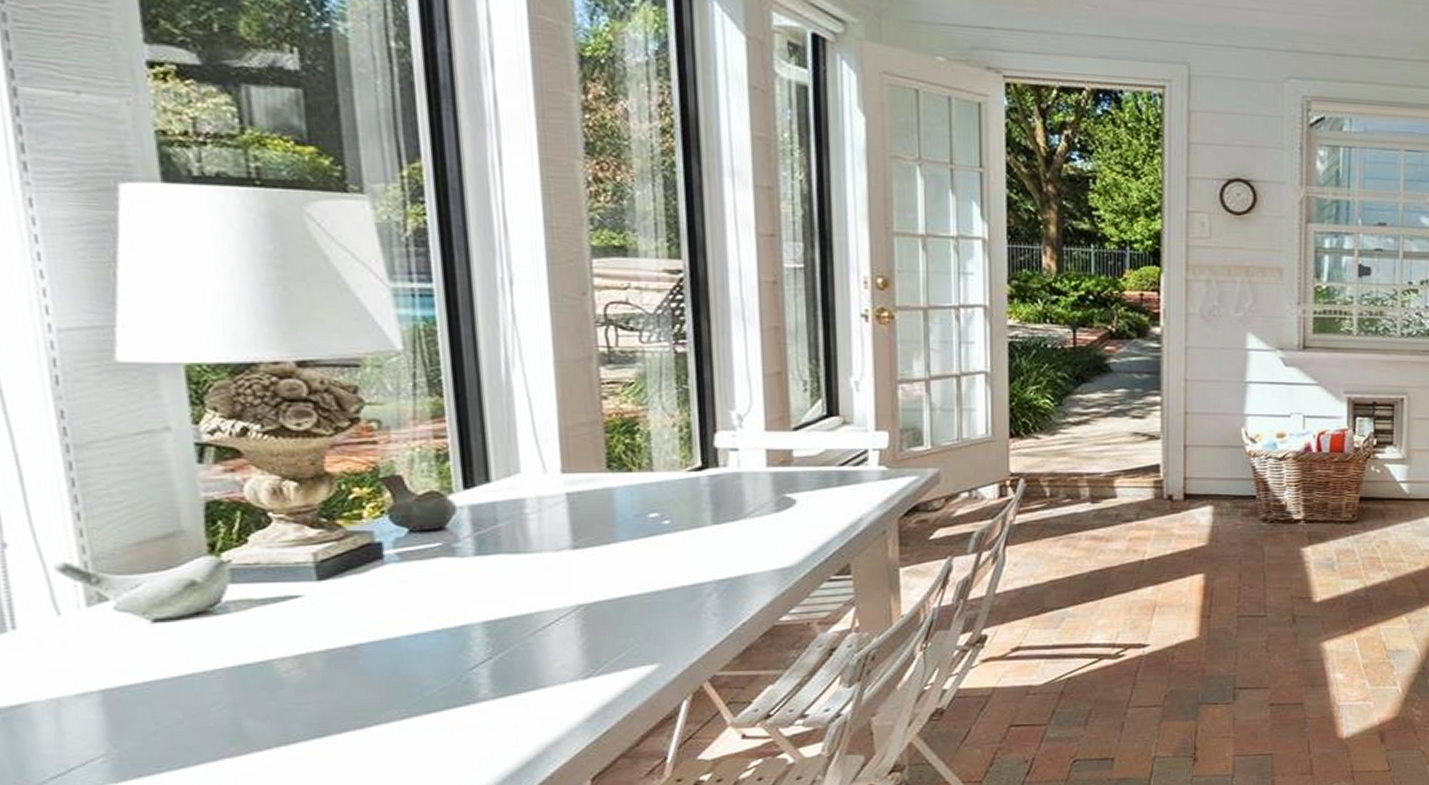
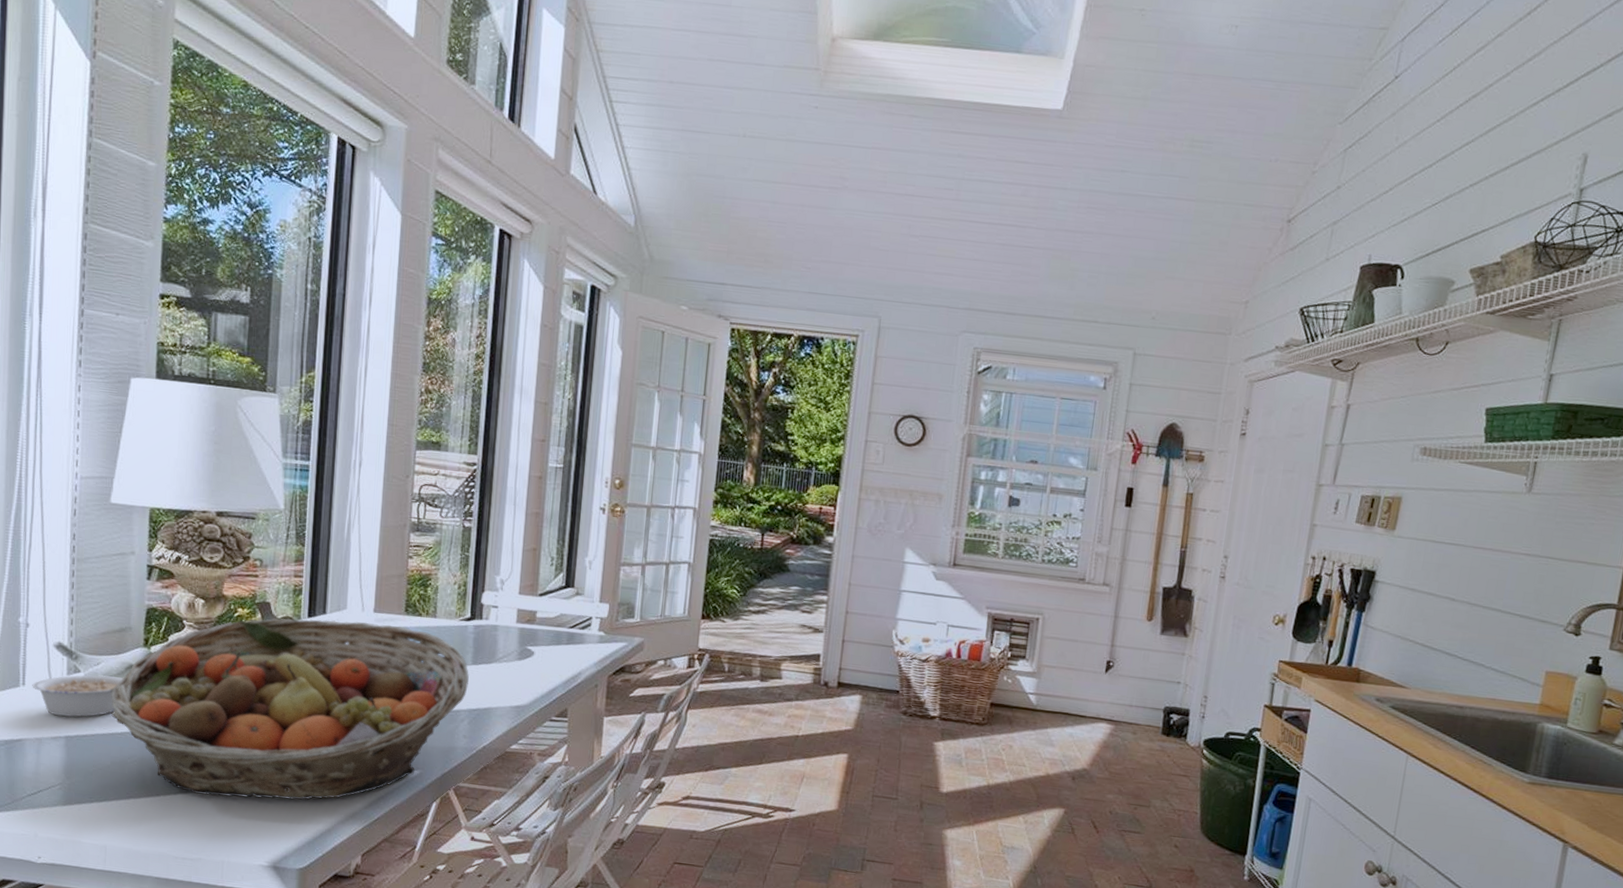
legume: none [28,599,184,665] -> present [32,674,124,718]
fruit basket: none [166,487,711,739] -> present [110,618,469,800]

